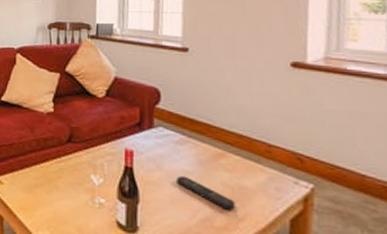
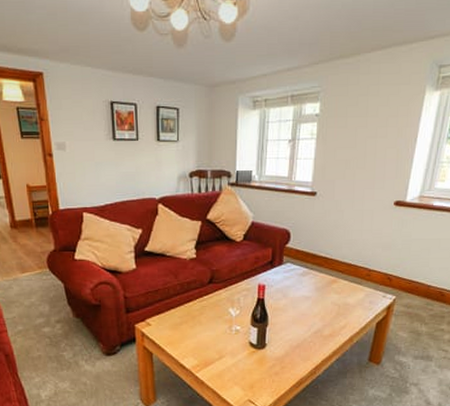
remote control: present [177,175,235,210] -> none [298,300,340,322]

